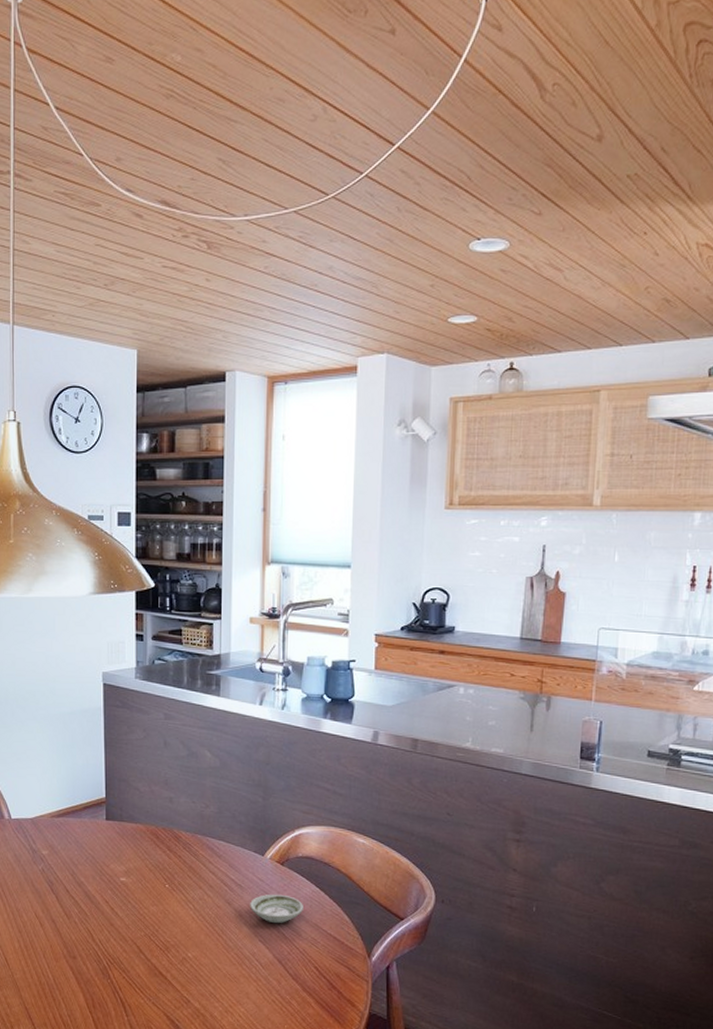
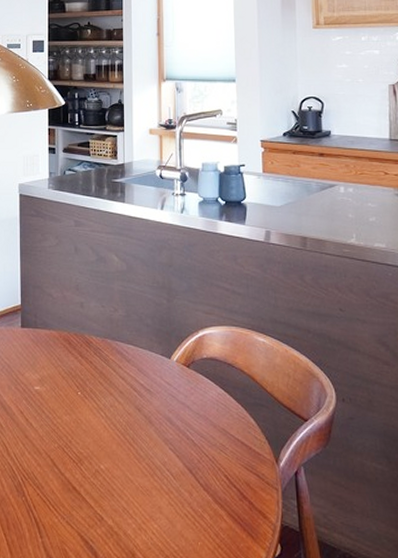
saucer: present [250,894,303,923] -> none [159,398,210,429]

